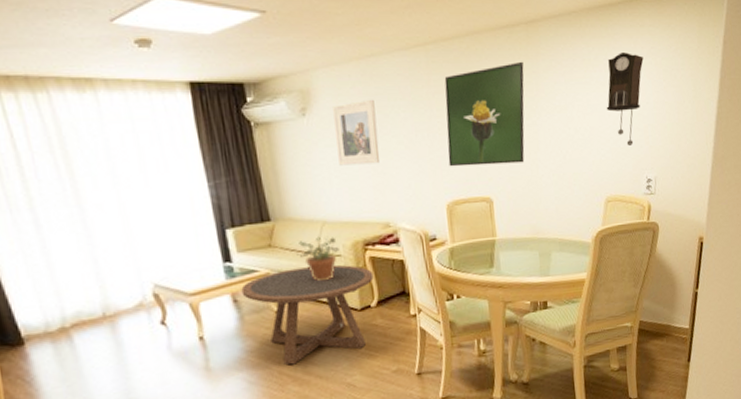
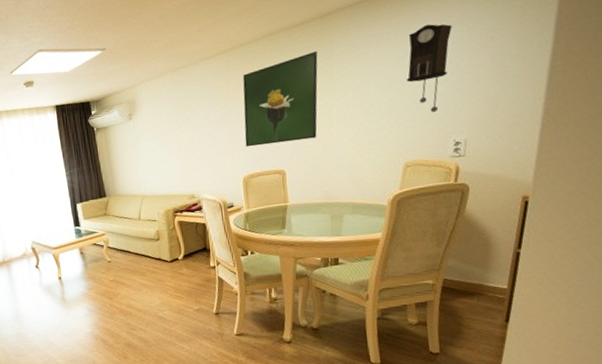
coffee table: present [241,264,374,365] -> none [86,227,181,300]
potted plant: present [297,236,340,281] -> none [124,207,155,239]
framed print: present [333,99,380,166] -> none [152,100,188,154]

